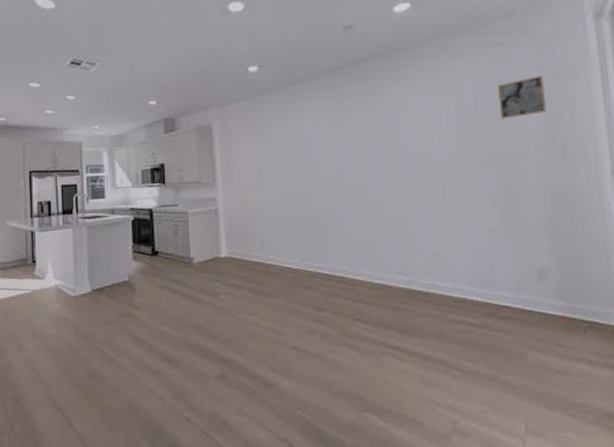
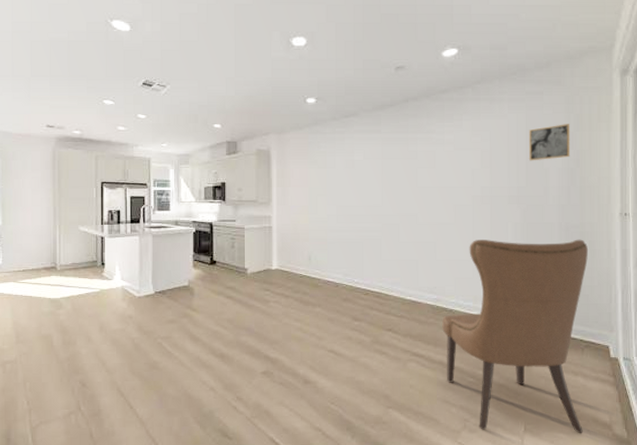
chair: none [418,203,595,433] -> present [442,239,588,434]

